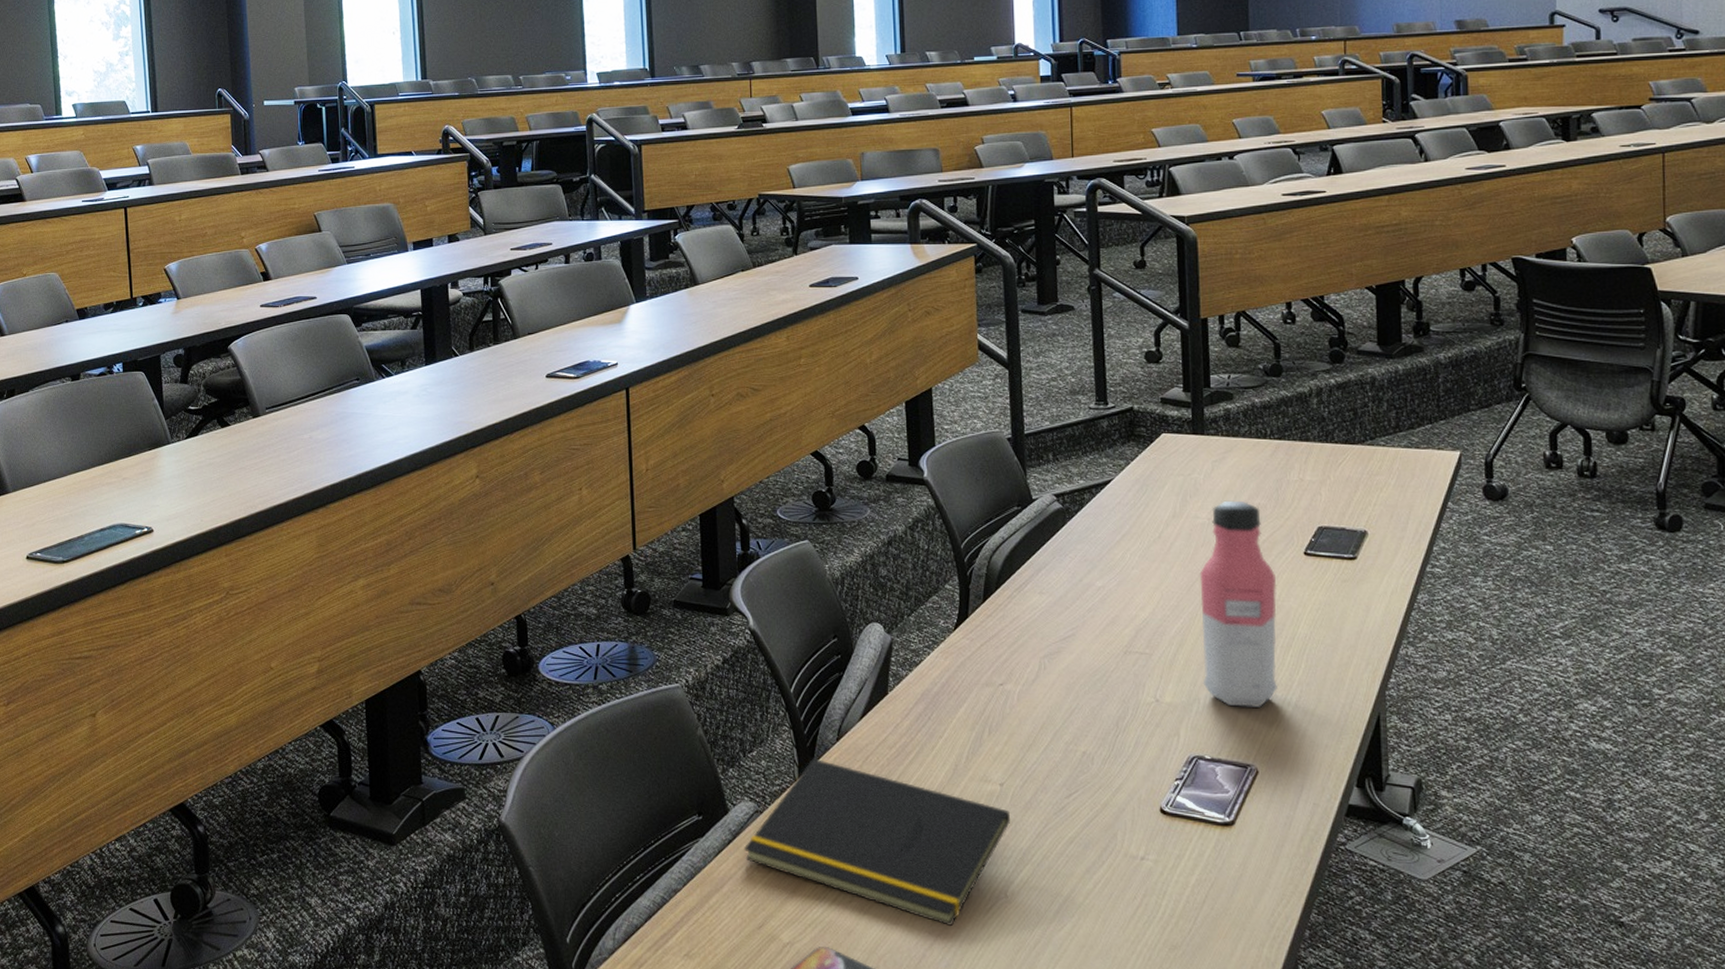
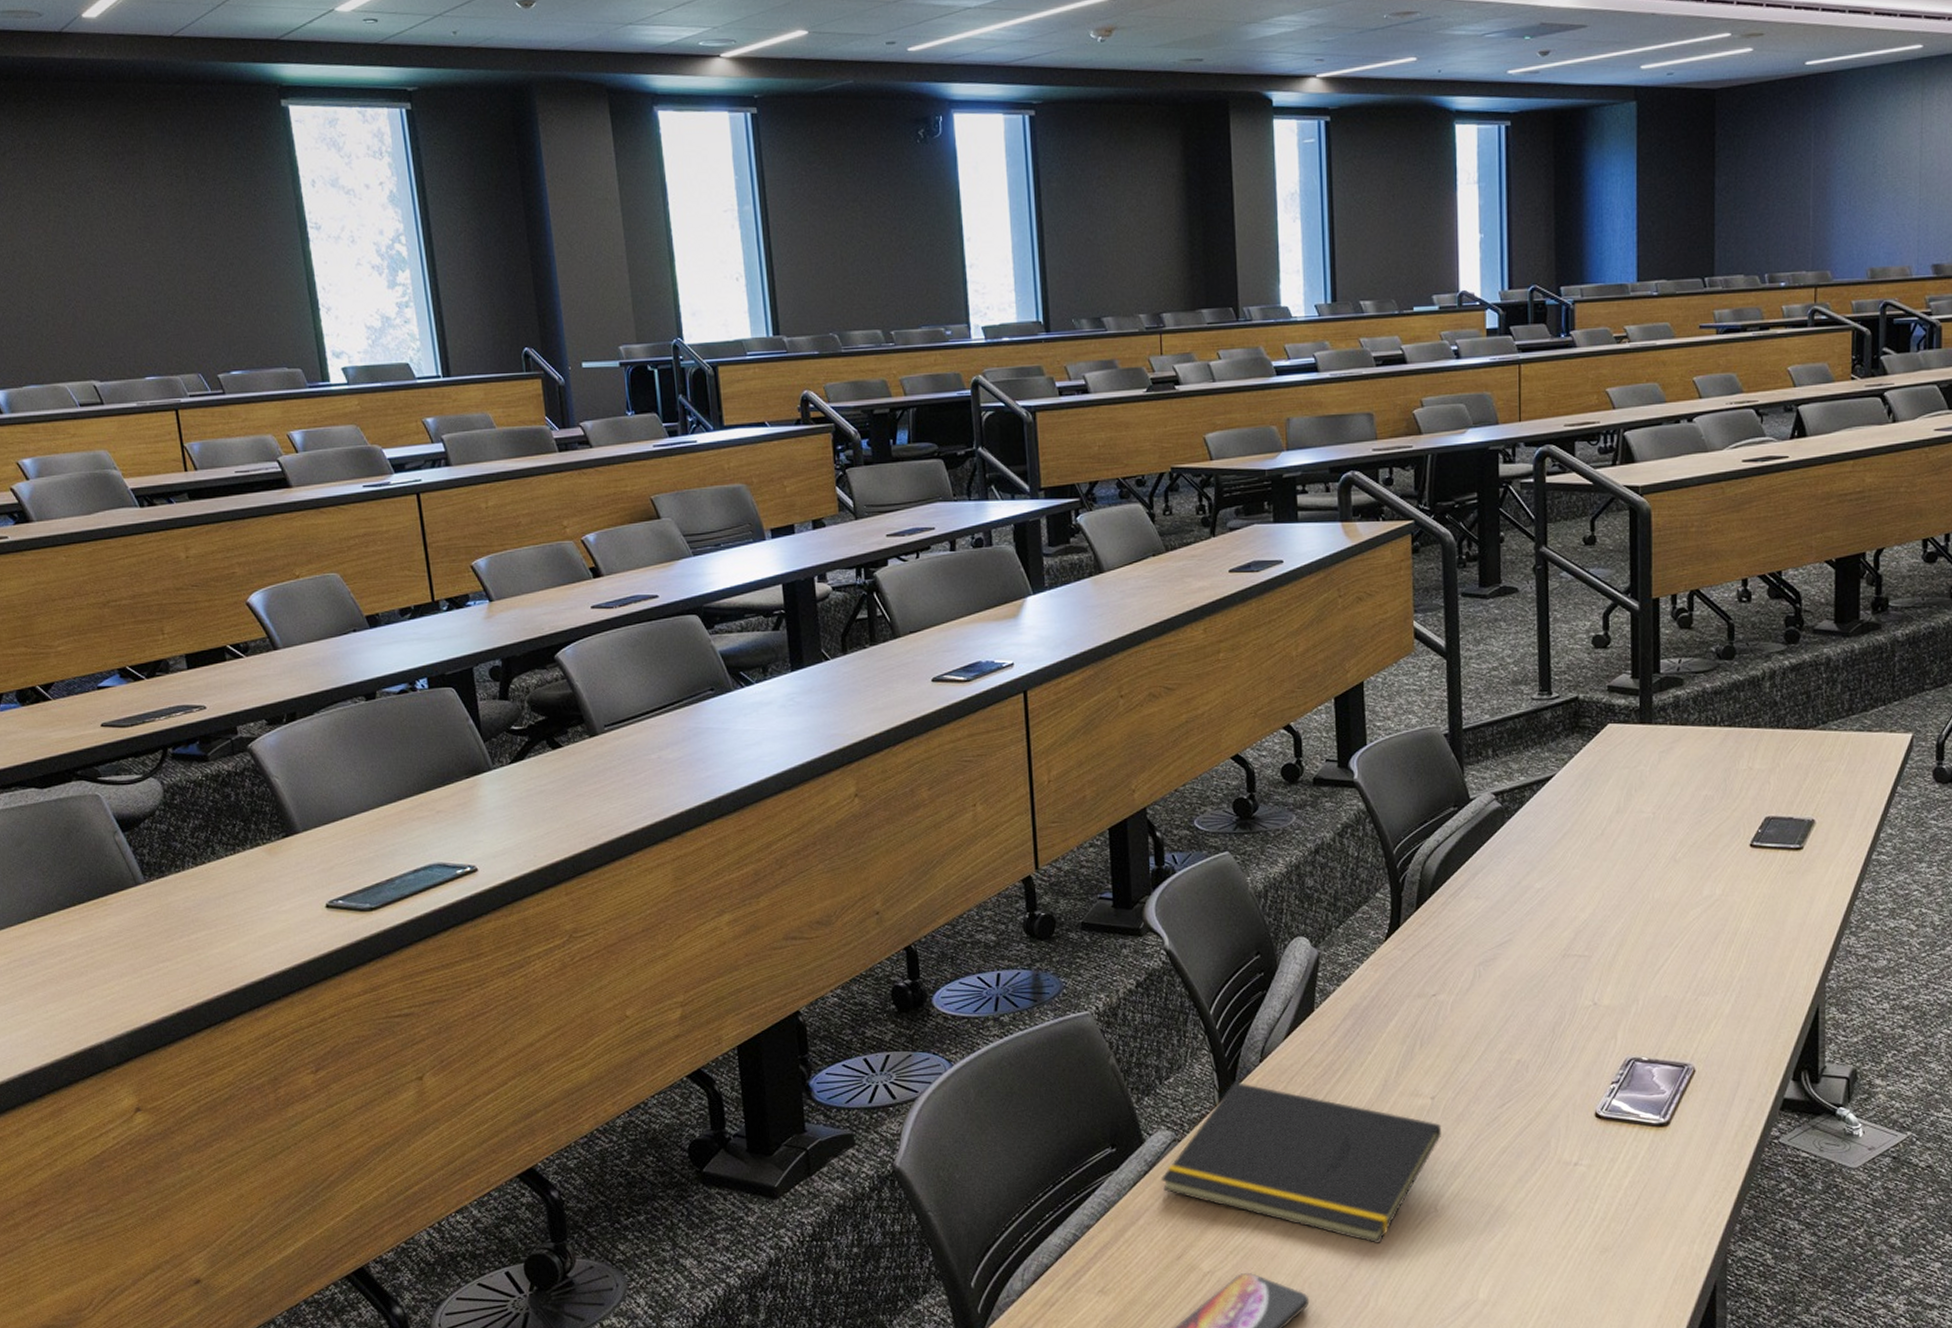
water bottle: present [1199,500,1277,707] -> none [1642,792,1721,1006]

